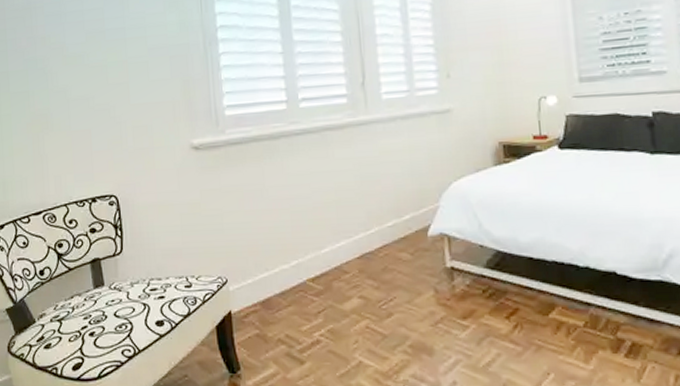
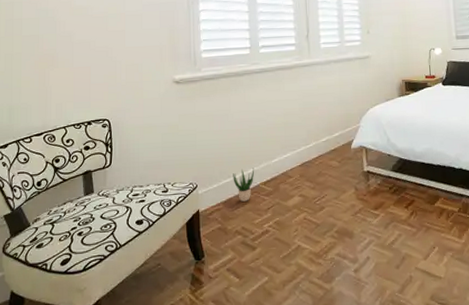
potted plant: none [271,259,299,302] -> present [233,168,254,202]

